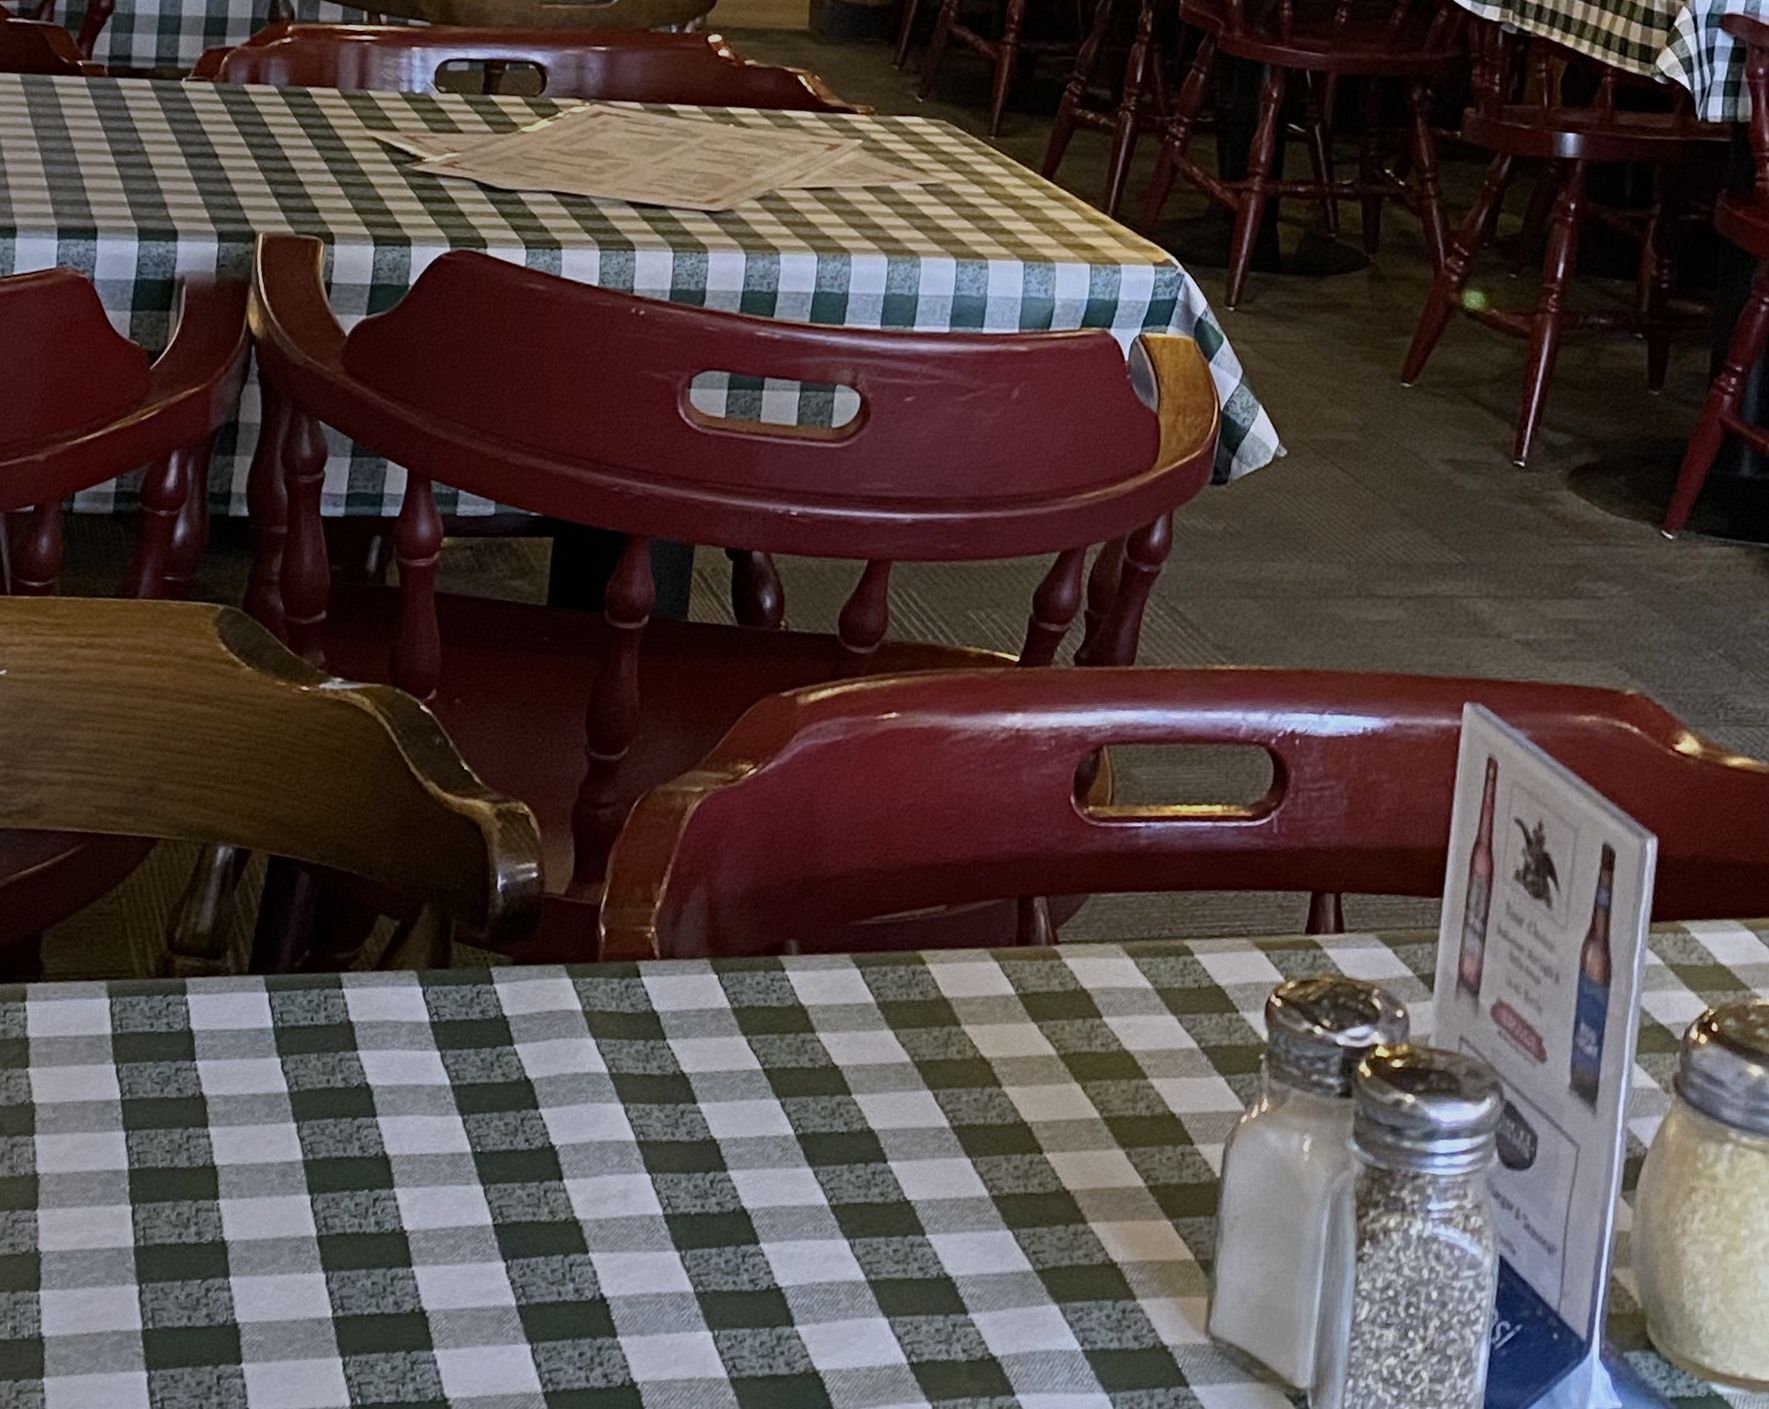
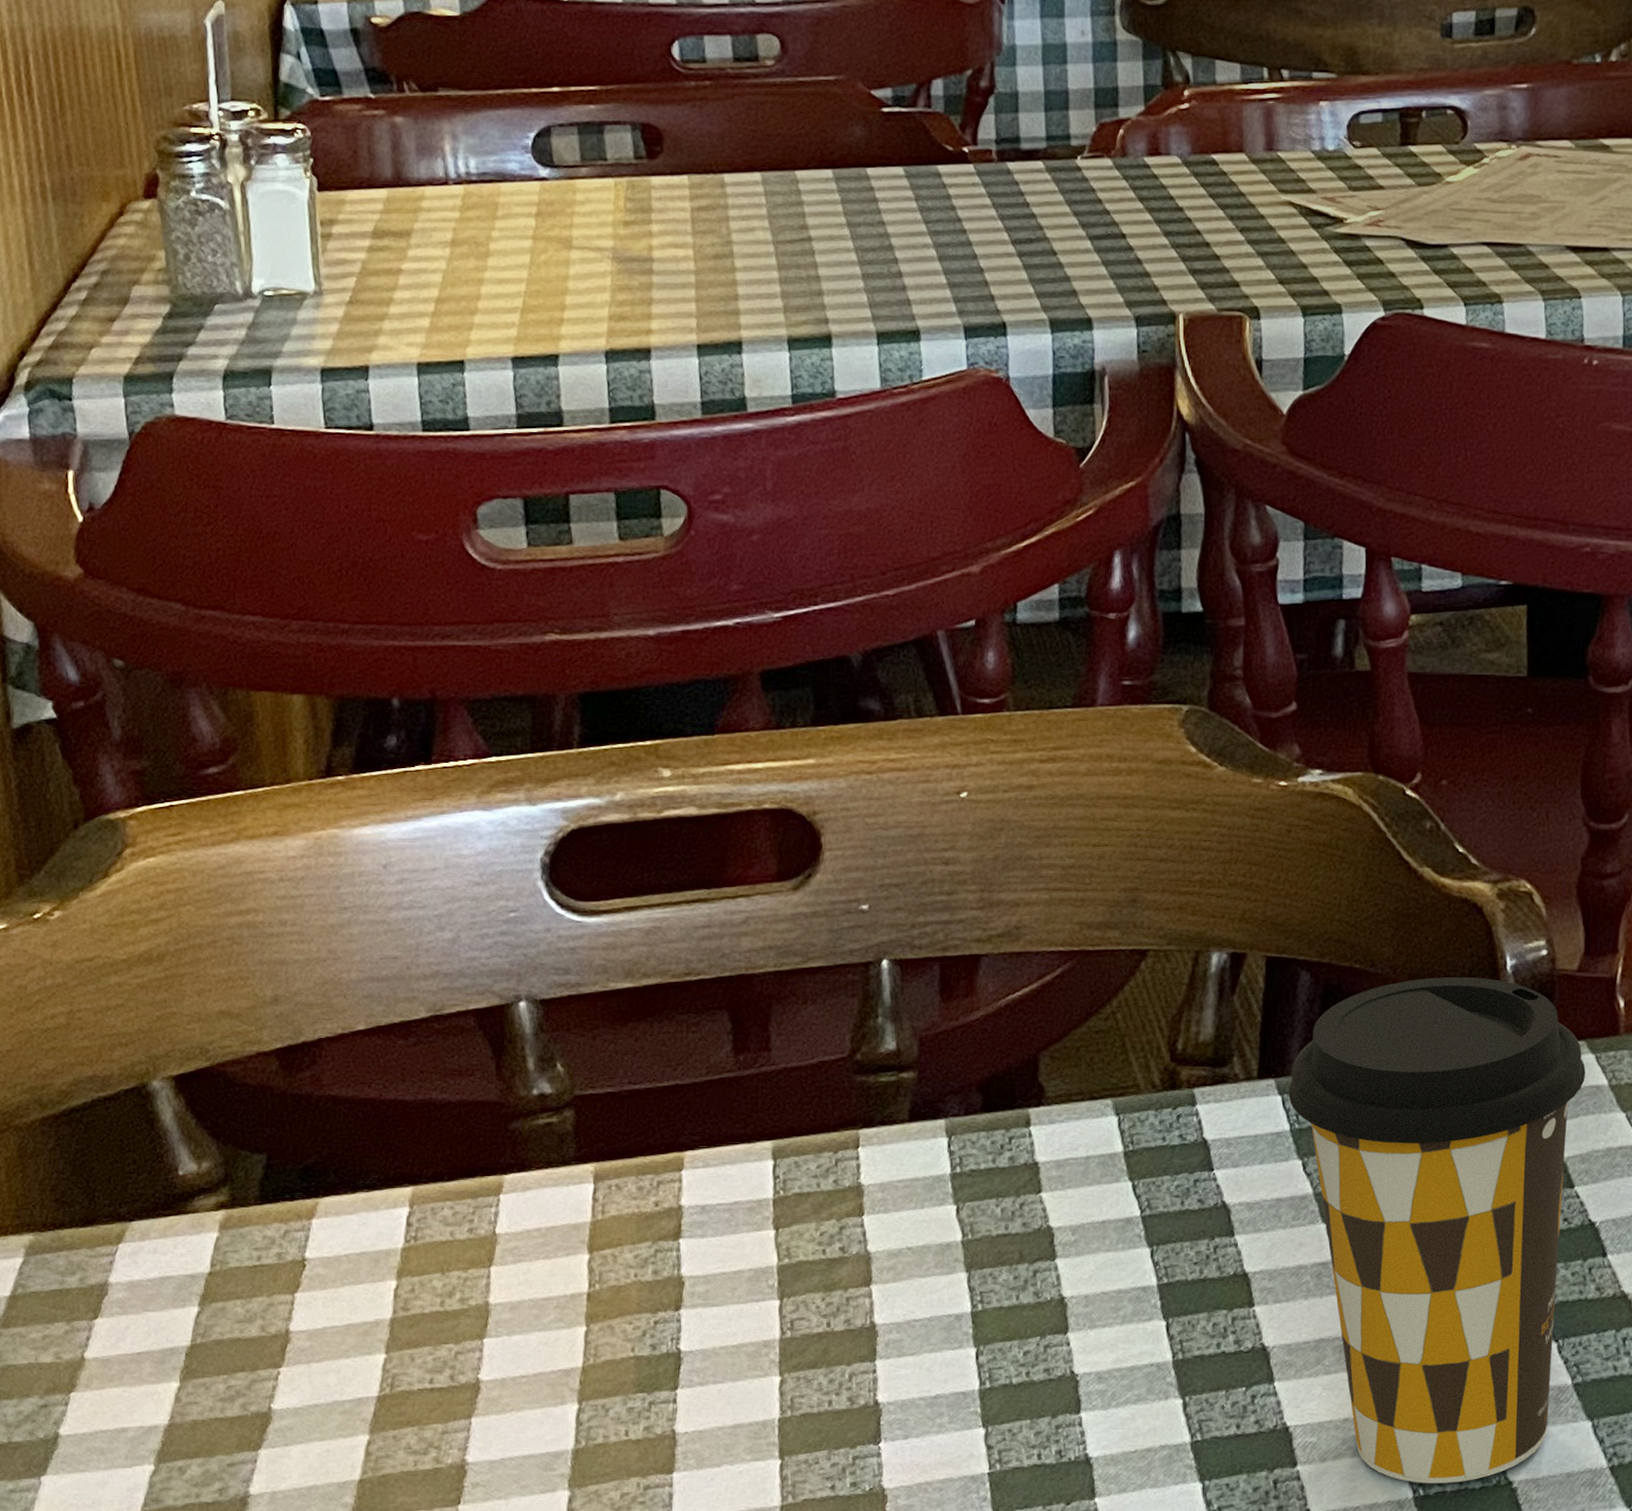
coffee cup: none [275,889,562,1395] -> present [1288,976,1586,1484]

